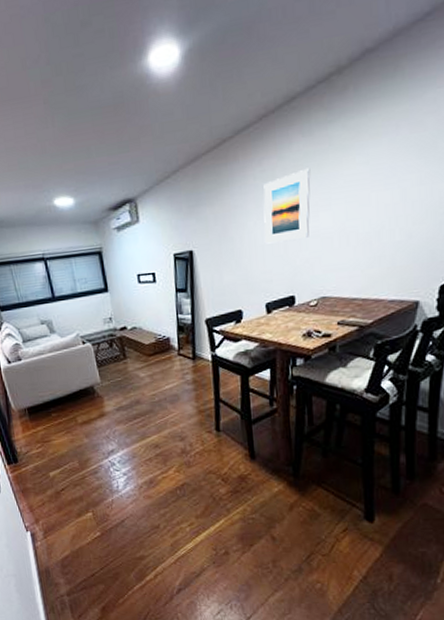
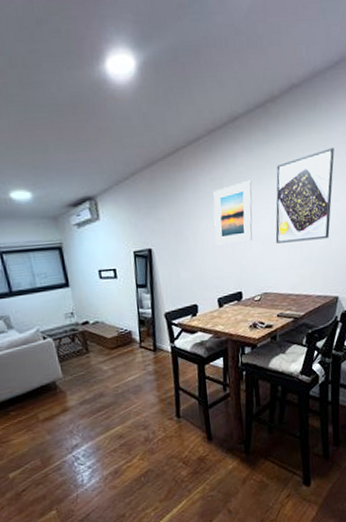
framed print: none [338,119,420,240] -> present [275,147,335,244]

